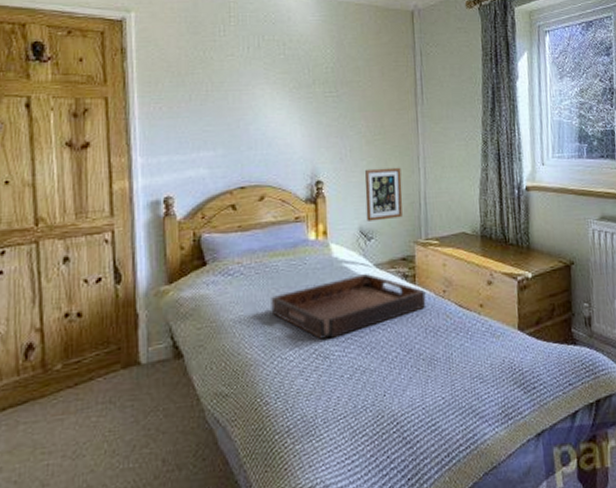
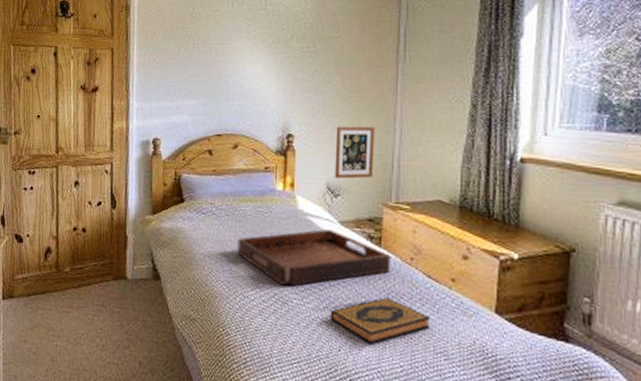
hardback book: none [372,333,466,382] -> present [330,297,431,344]

